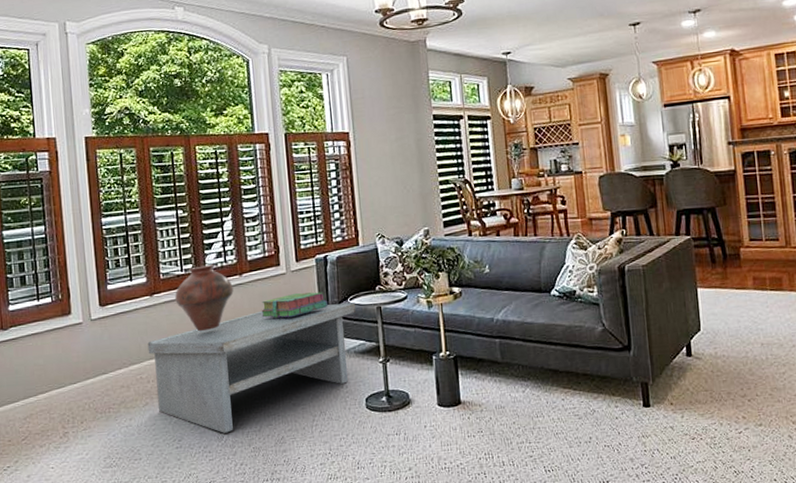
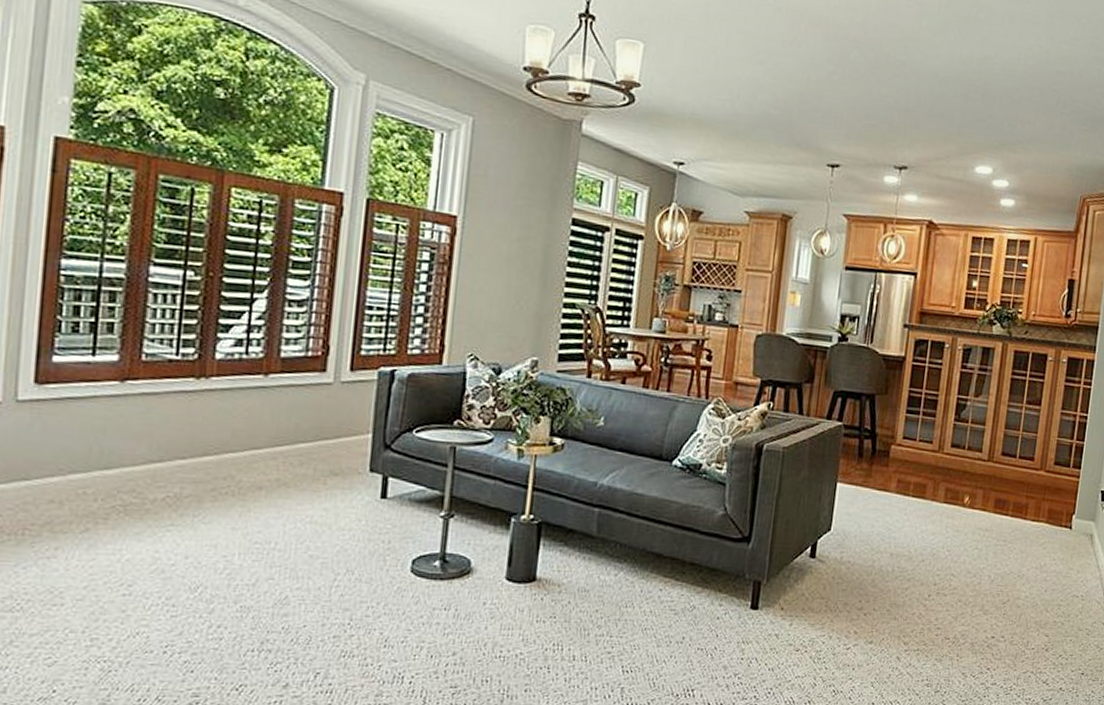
coffee table: present [147,303,357,433] -> none [102,427,423,583]
vase: present [175,263,234,332] -> none [159,352,252,443]
stack of books: present [261,292,329,318] -> none [286,412,385,442]

